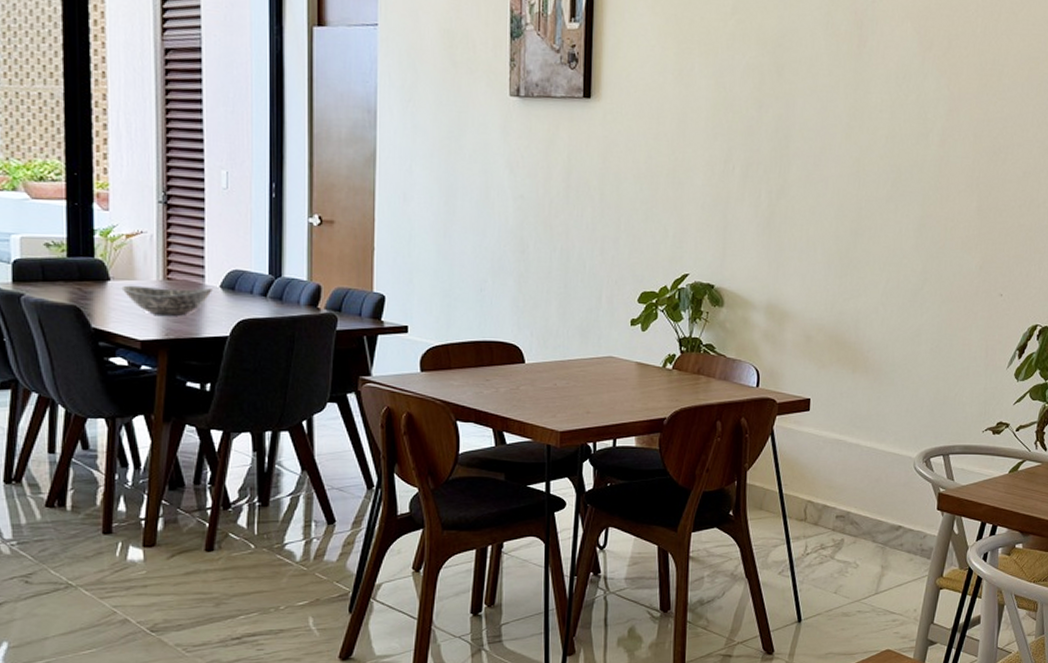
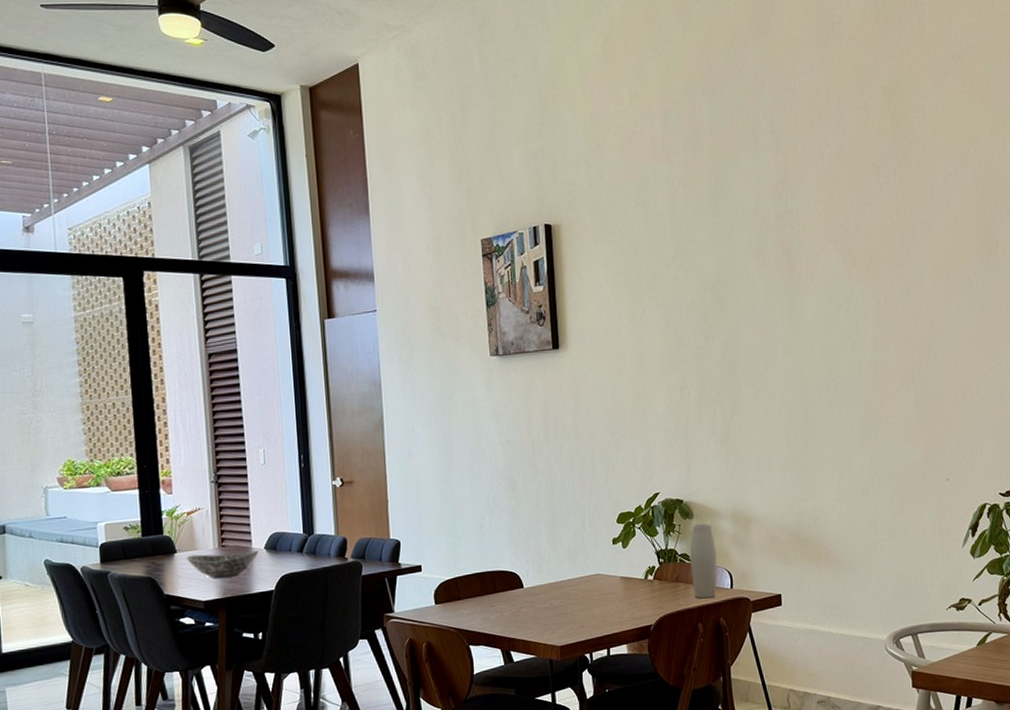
vase: none [714,313,745,396] -> present [689,523,717,599]

